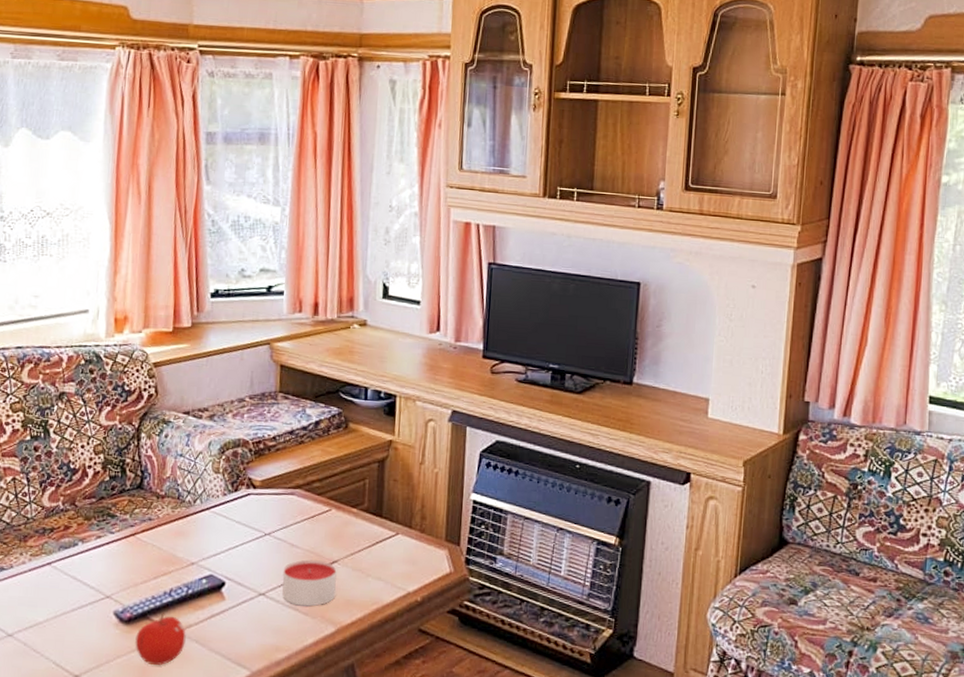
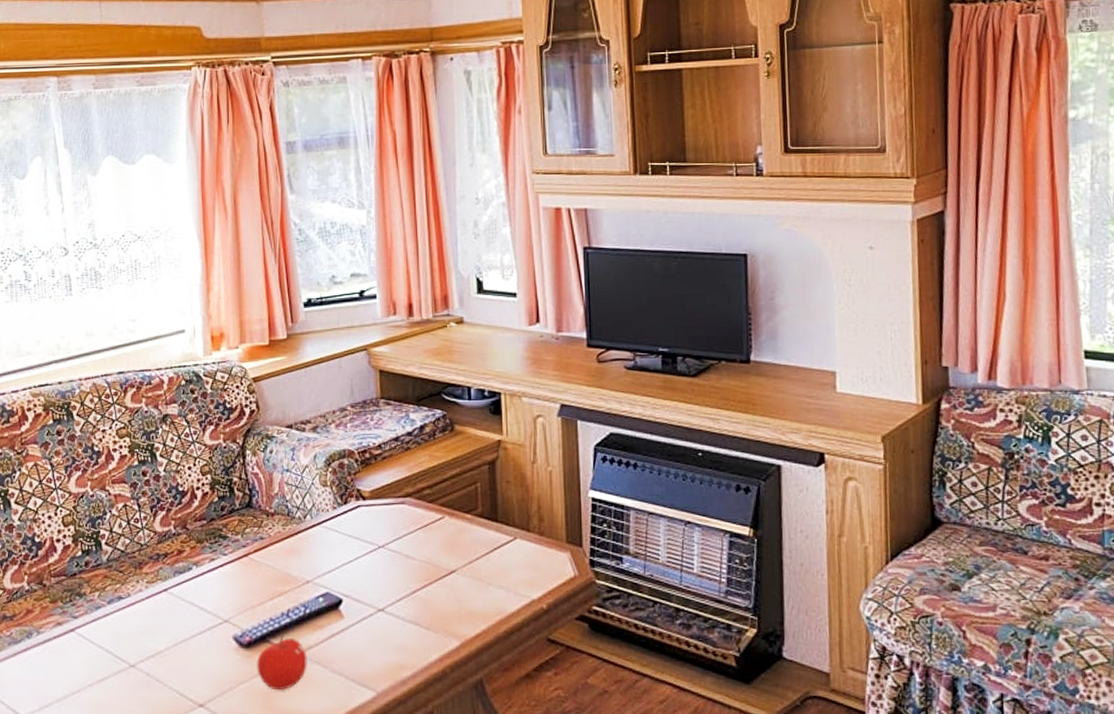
candle: present [282,559,337,607] -> none [400,571,457,621]

